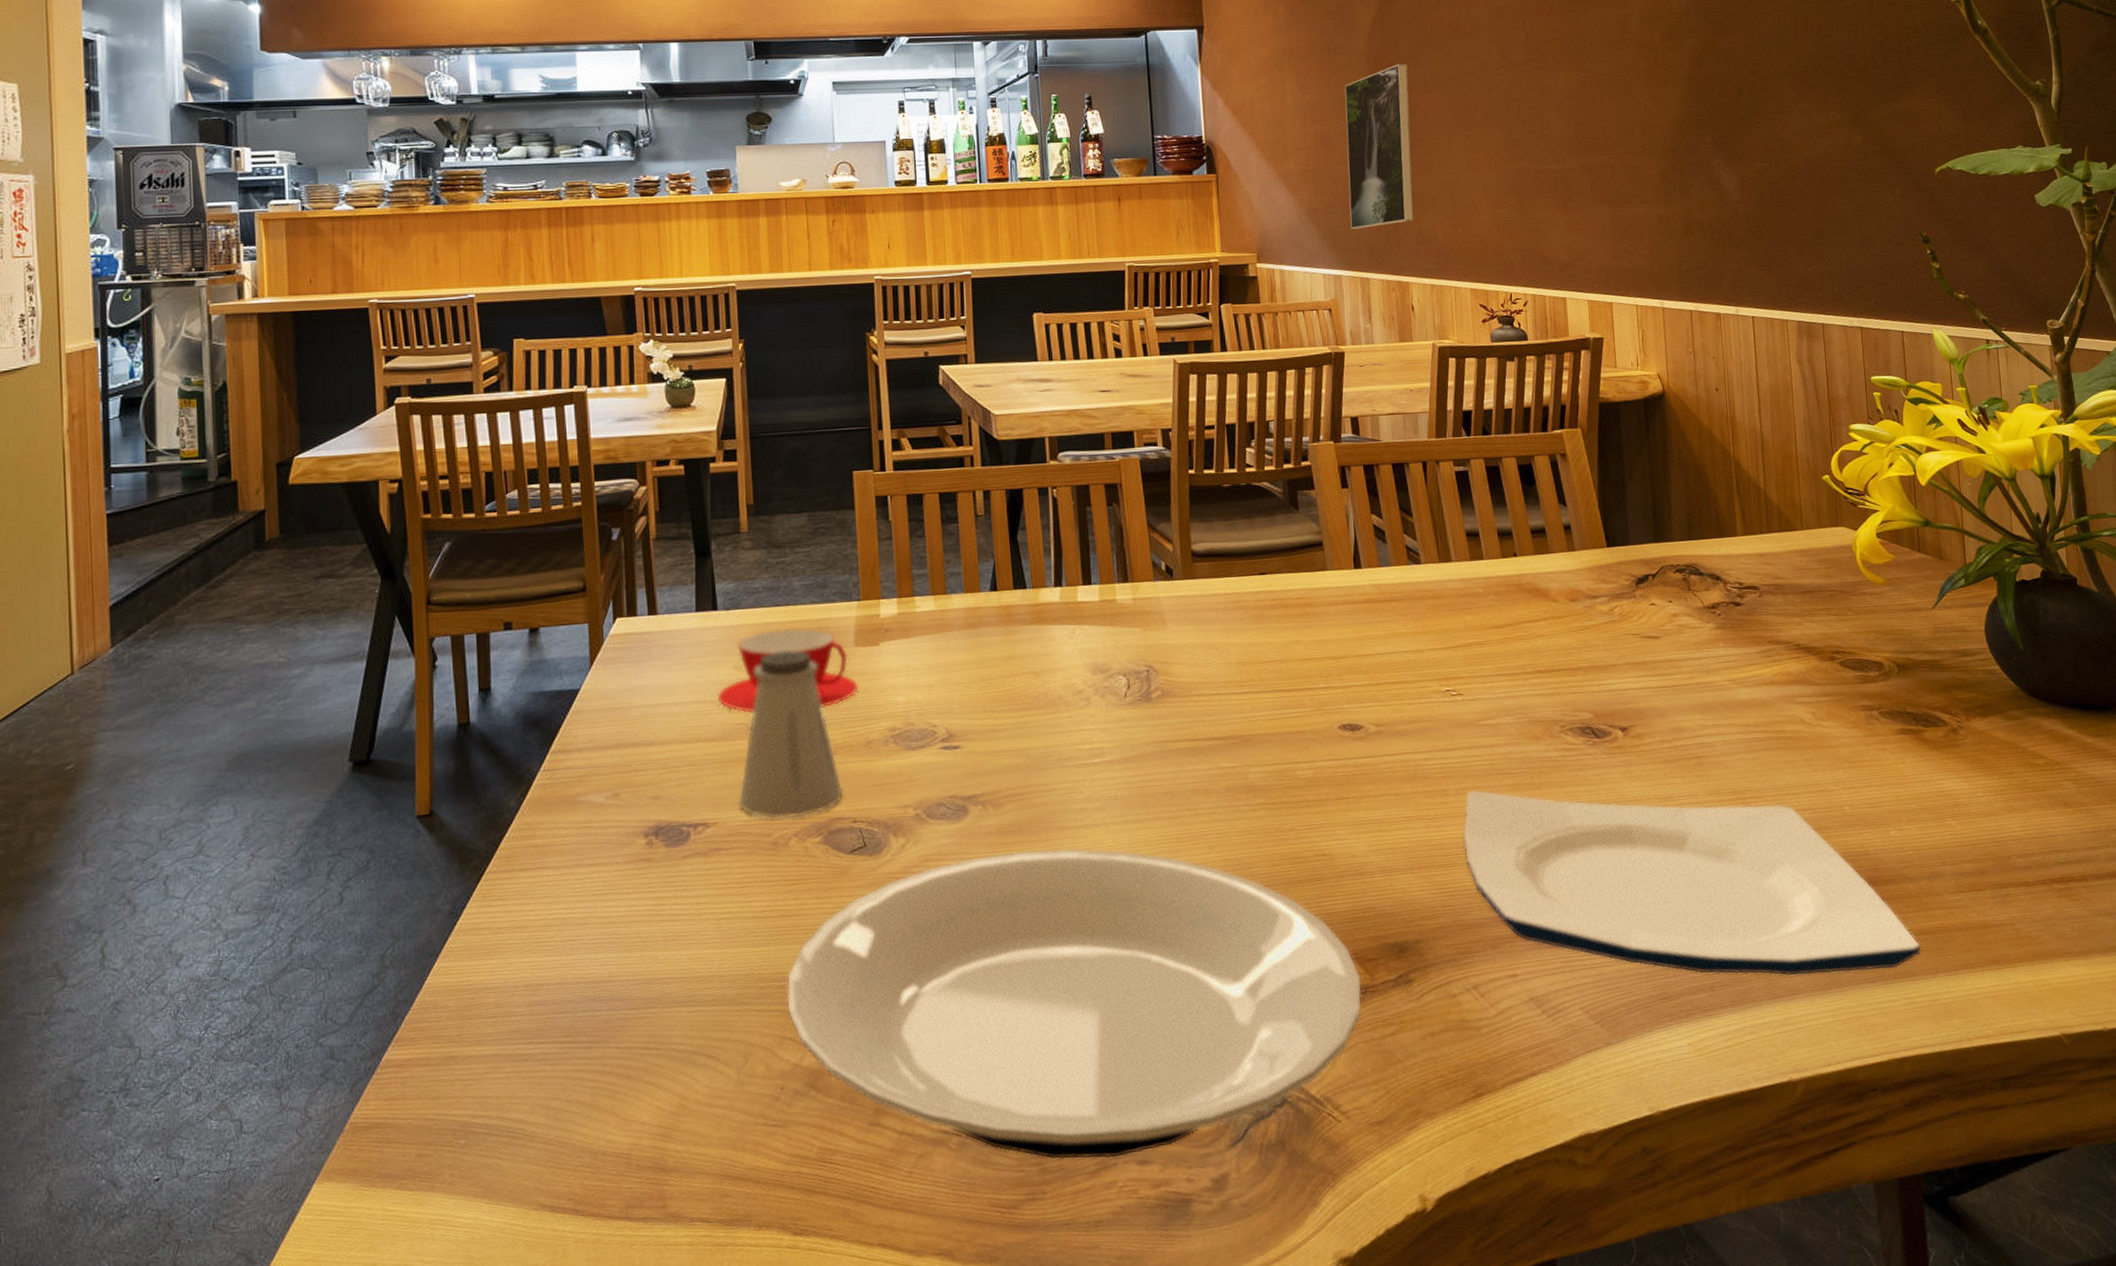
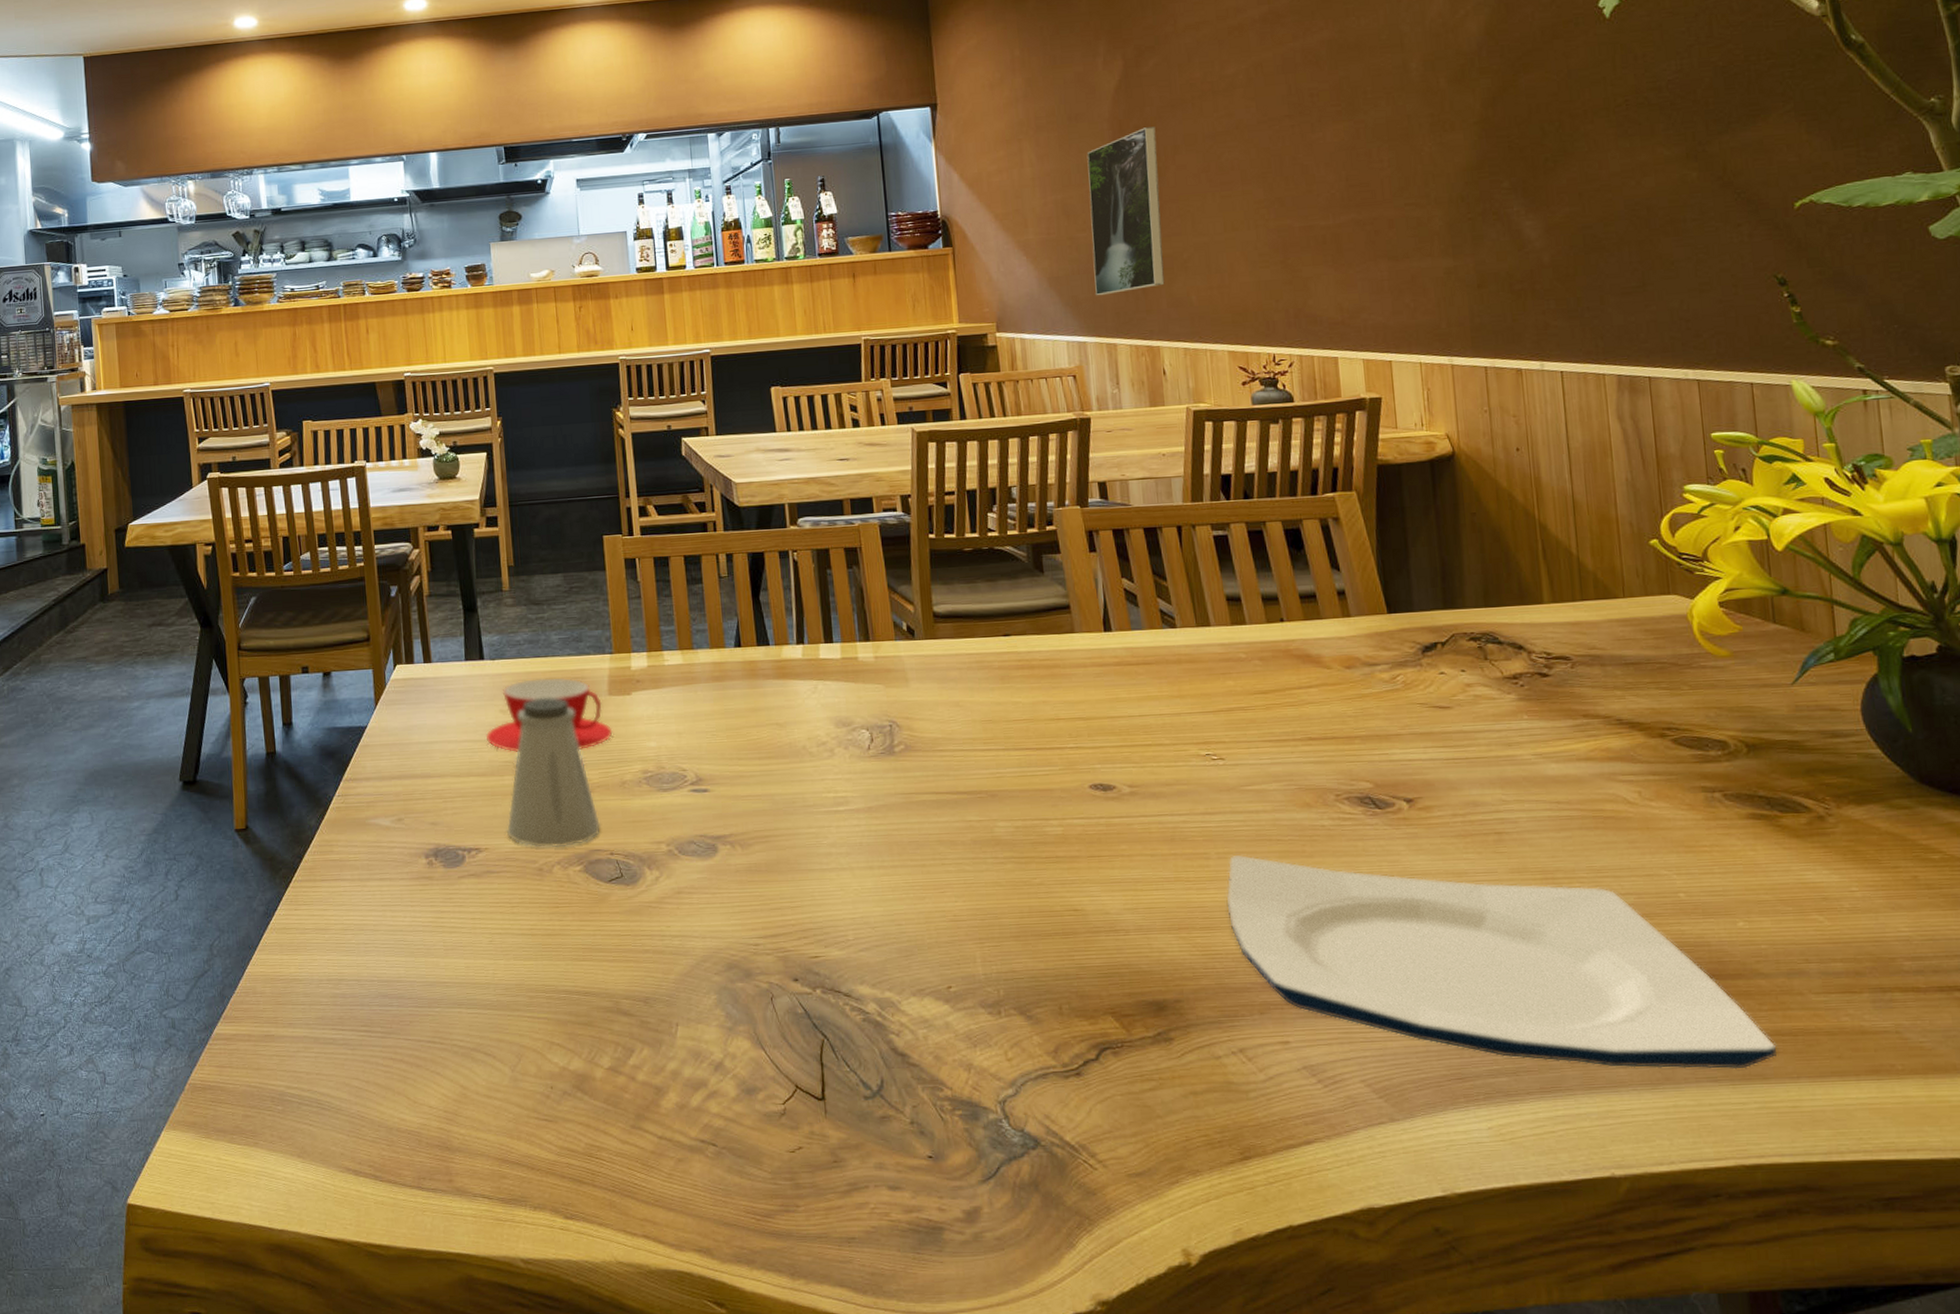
plate: present [787,848,1361,1160] -> none [554,889,1118,1181]

